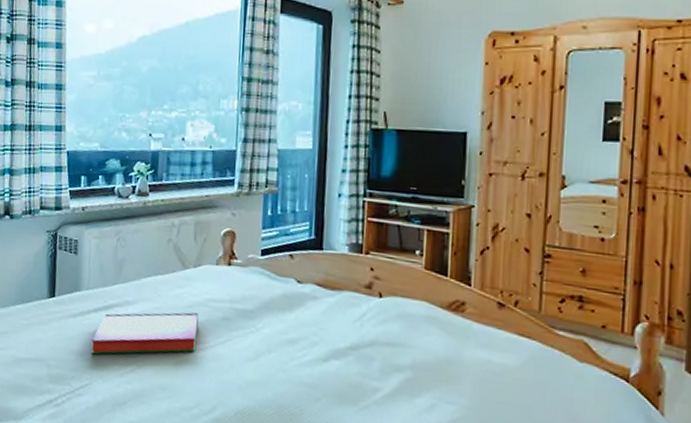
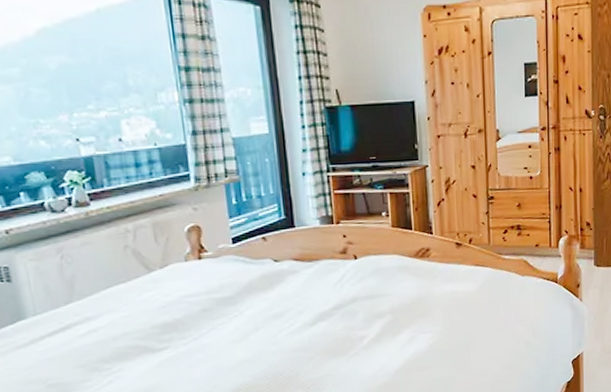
hardback book: present [91,312,199,354] -> none [52,312,178,379]

